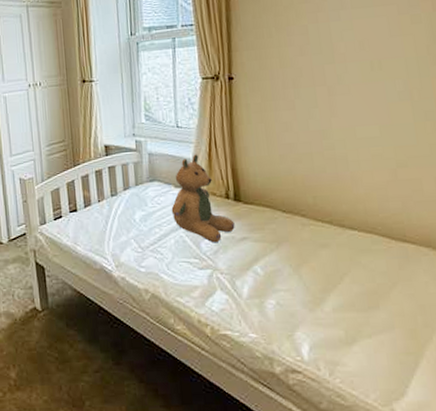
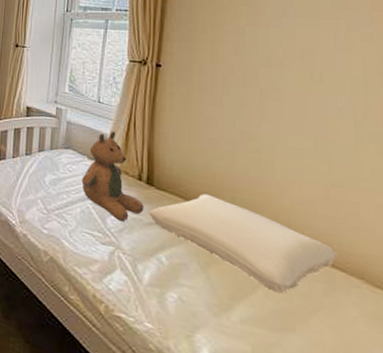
pillow: none [239,198,409,278] -> present [148,193,338,295]

